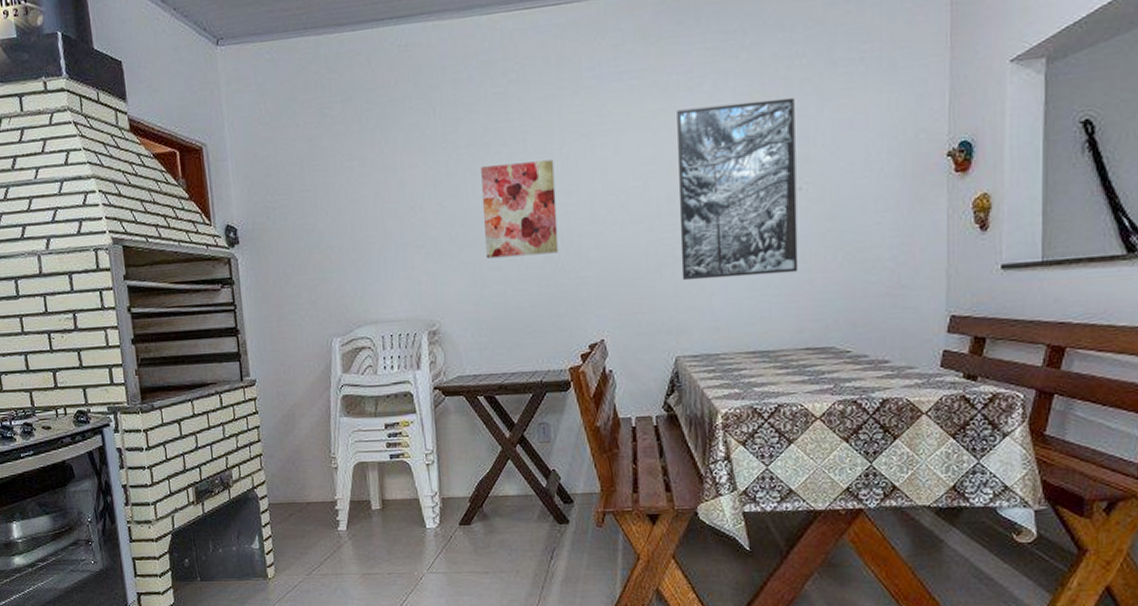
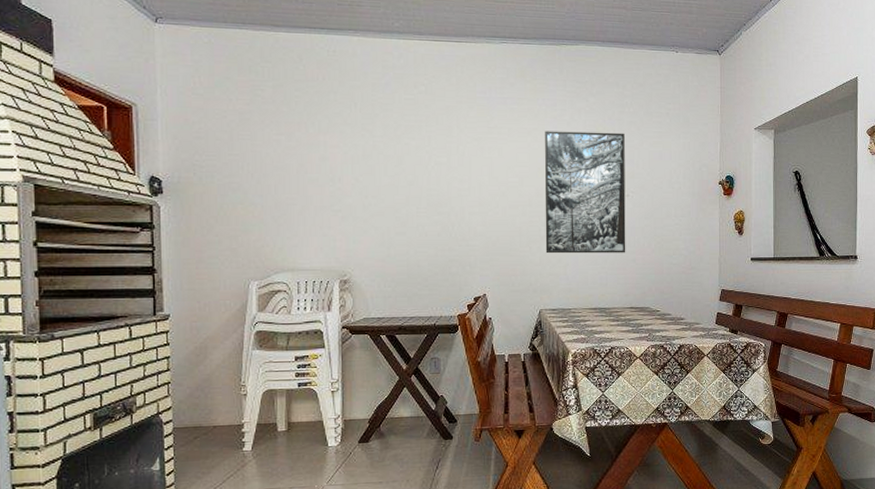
wall art: present [481,160,559,259] -> none [393,154,453,225]

